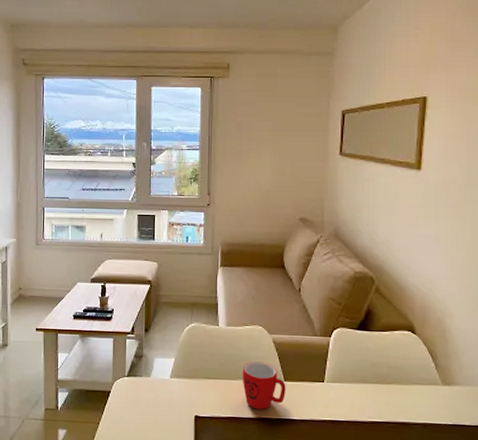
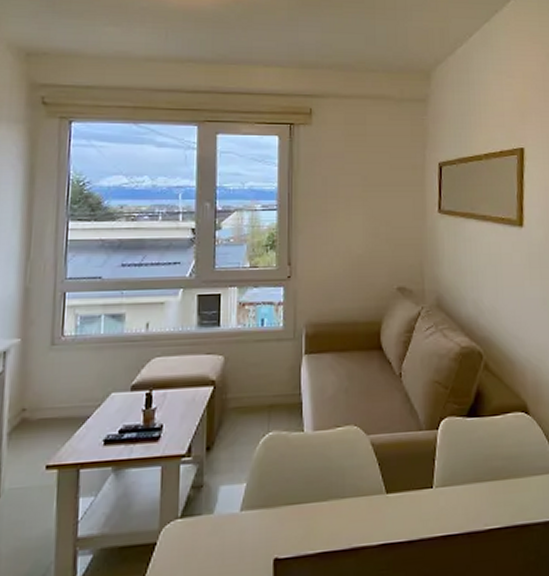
mug: present [242,361,286,410] -> none [334,472,388,537]

